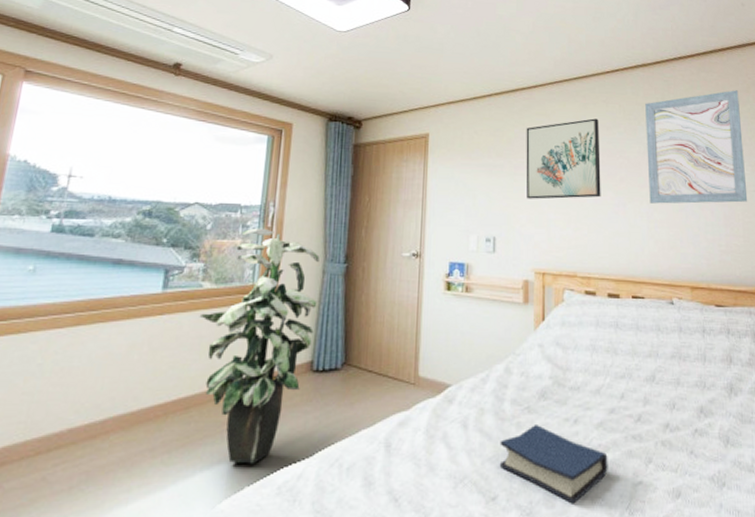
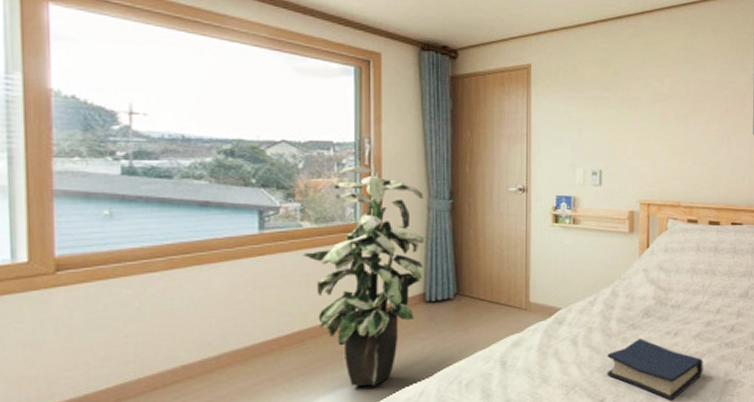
wall art: present [526,118,601,199] -> none [632,48,707,132]

